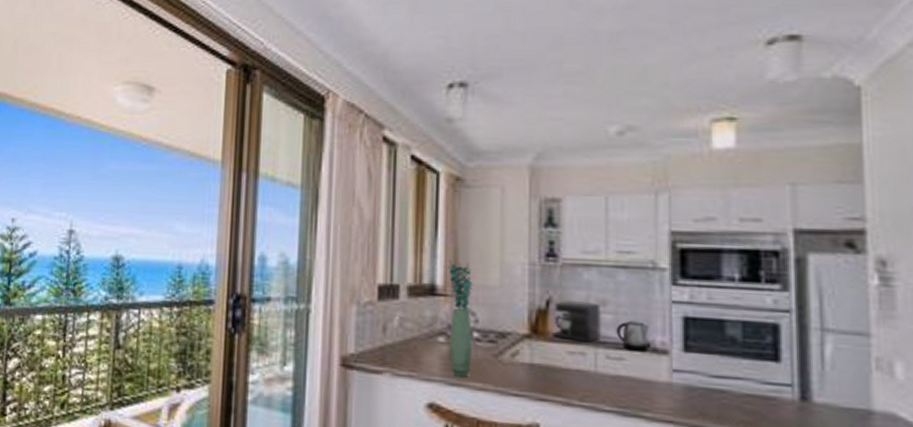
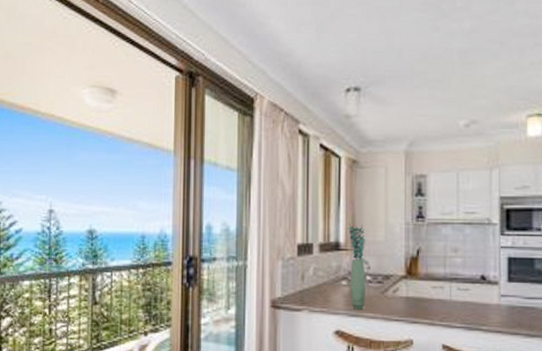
coffee maker: present [552,300,601,344] -> none [421,249,454,280]
kettle: present [616,320,649,352] -> none [464,262,486,283]

